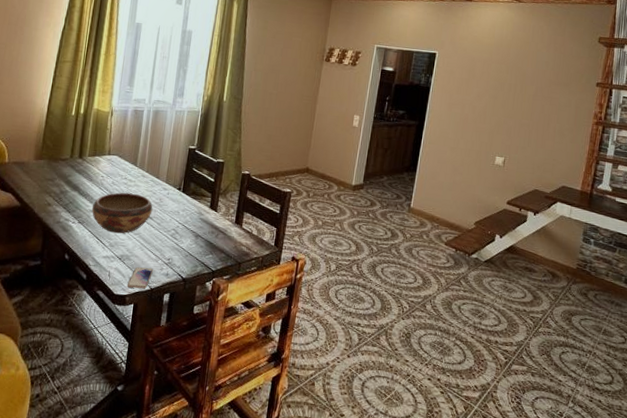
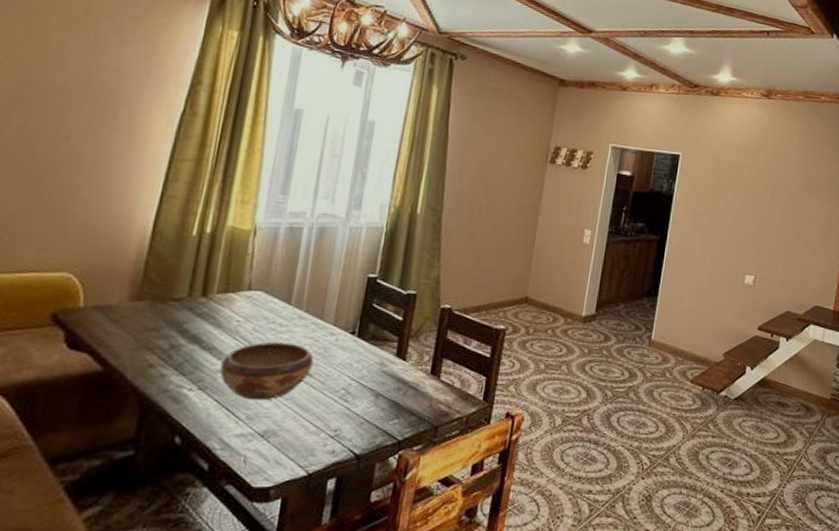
smartphone: present [127,267,153,289] -> none [272,444,312,476]

